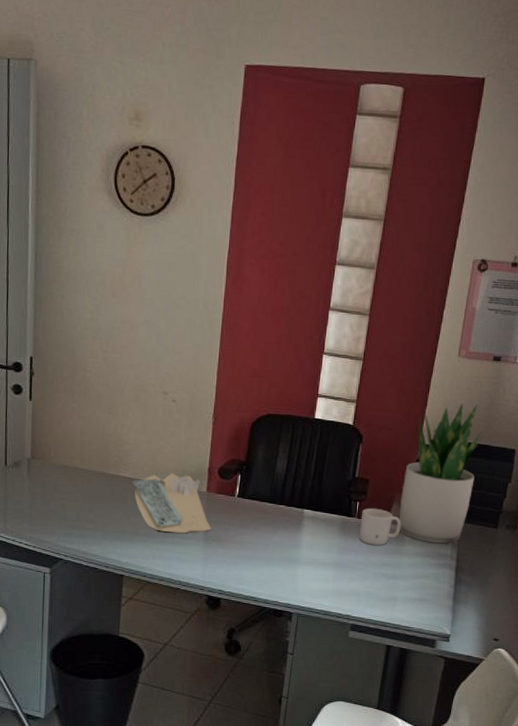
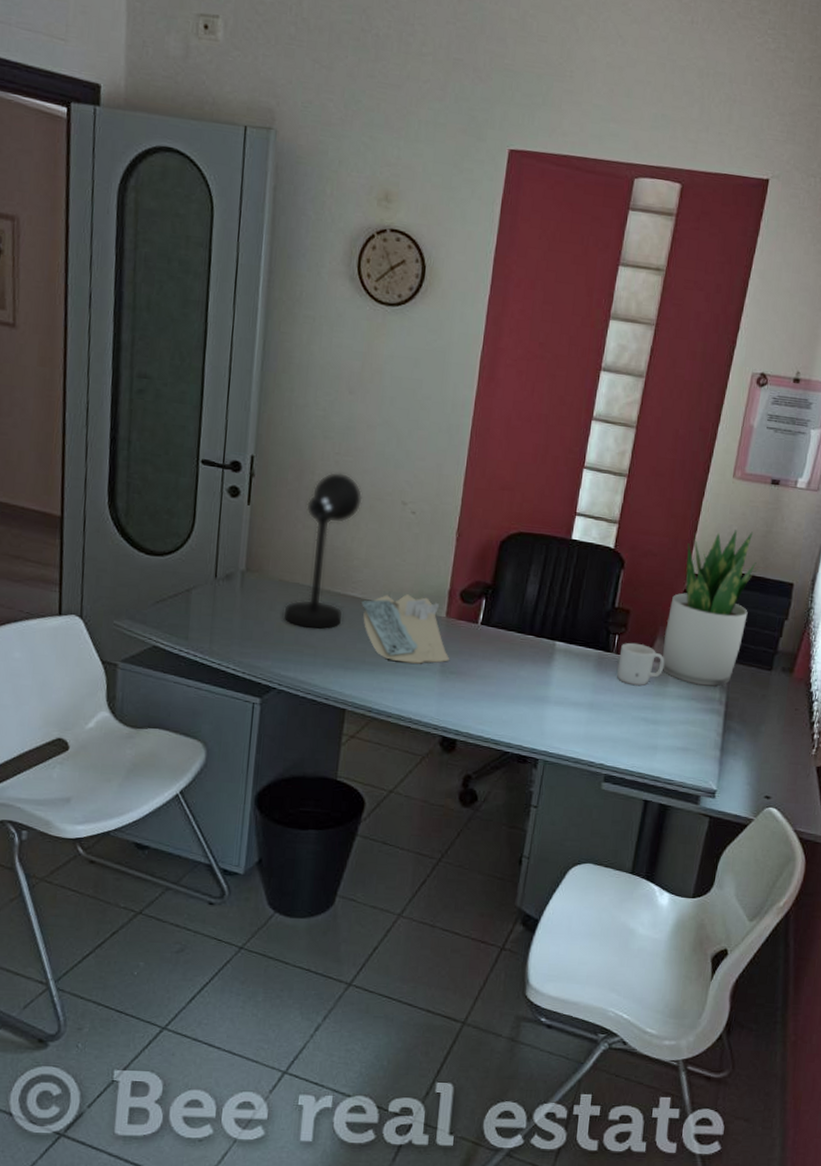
desk lamp: none [65,367,129,508] -> present [282,471,363,631]

